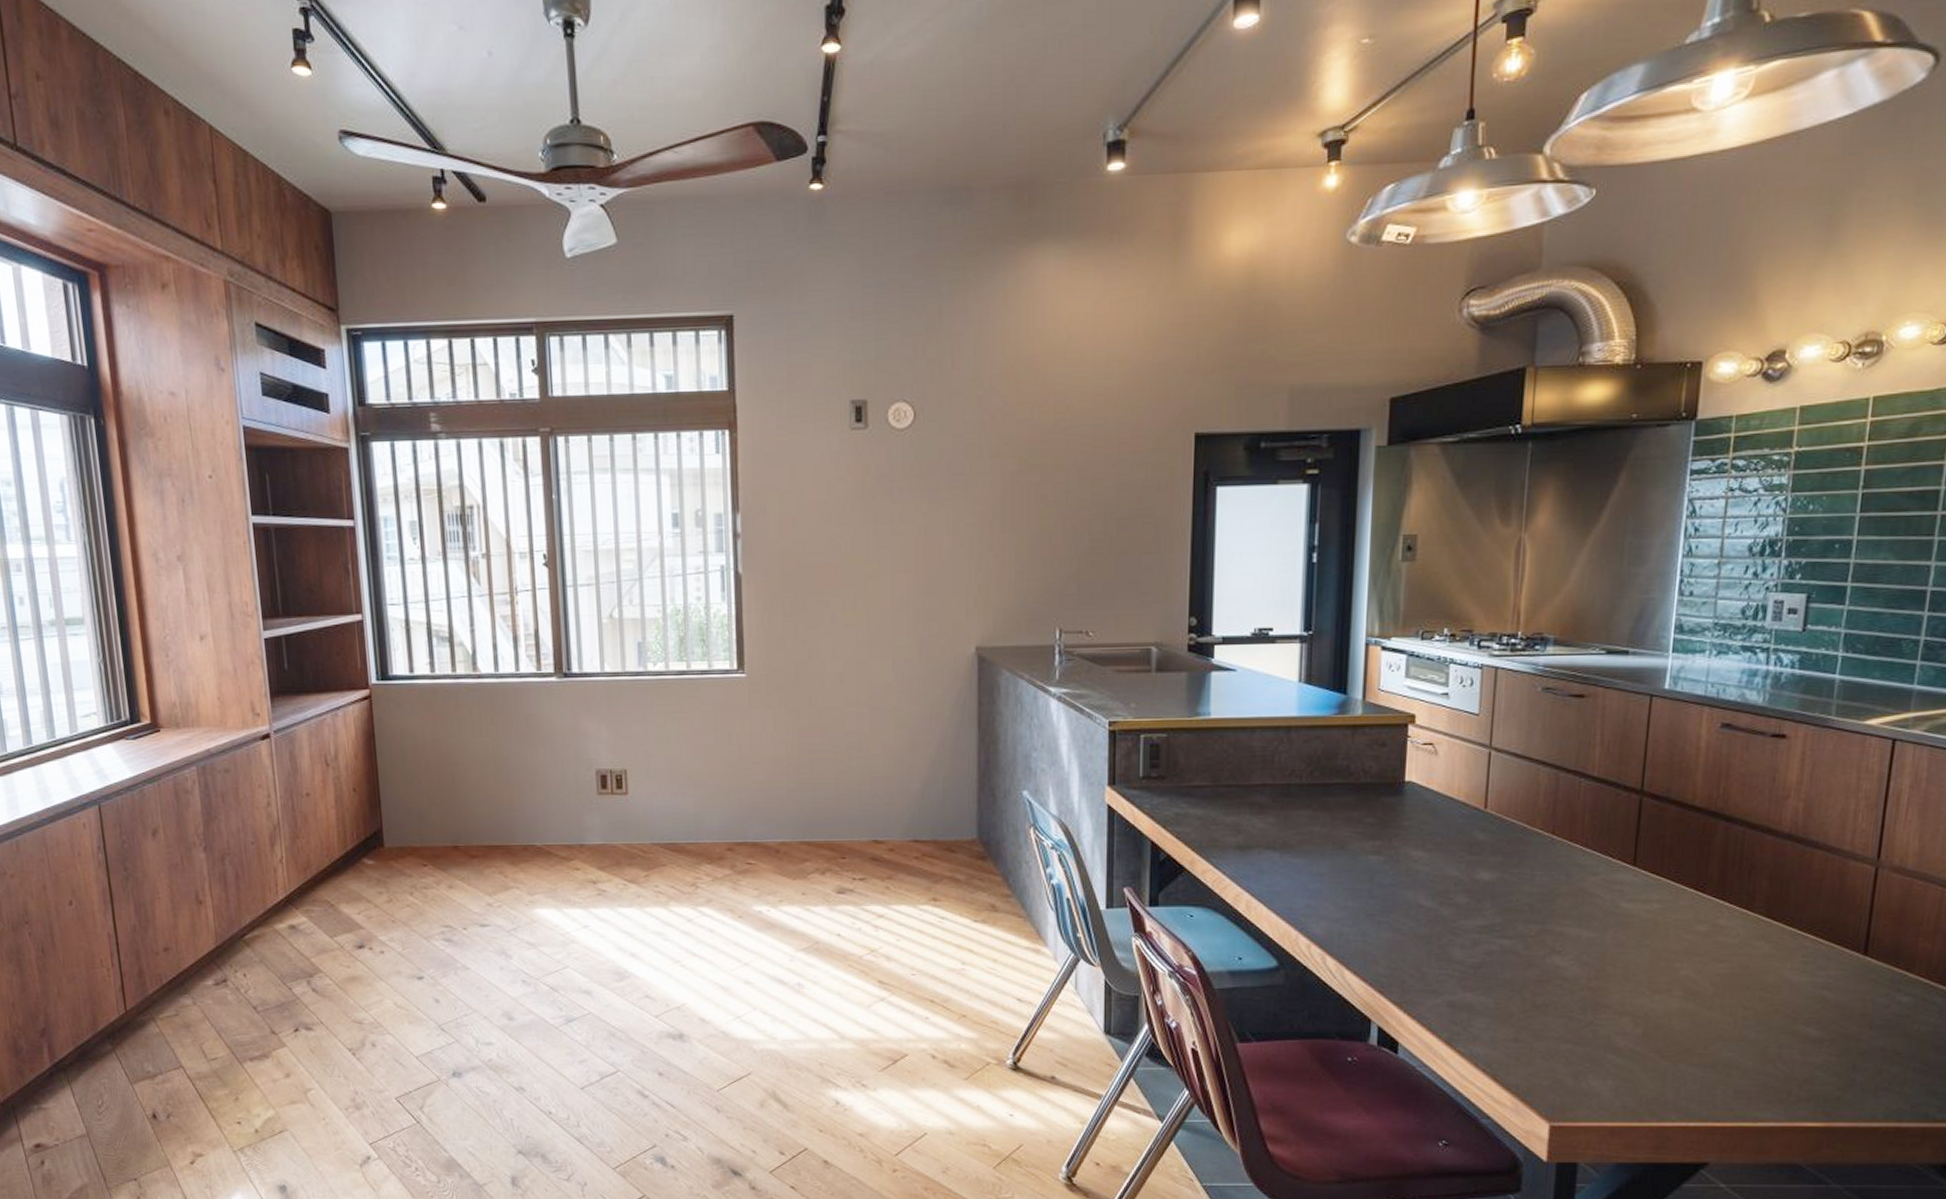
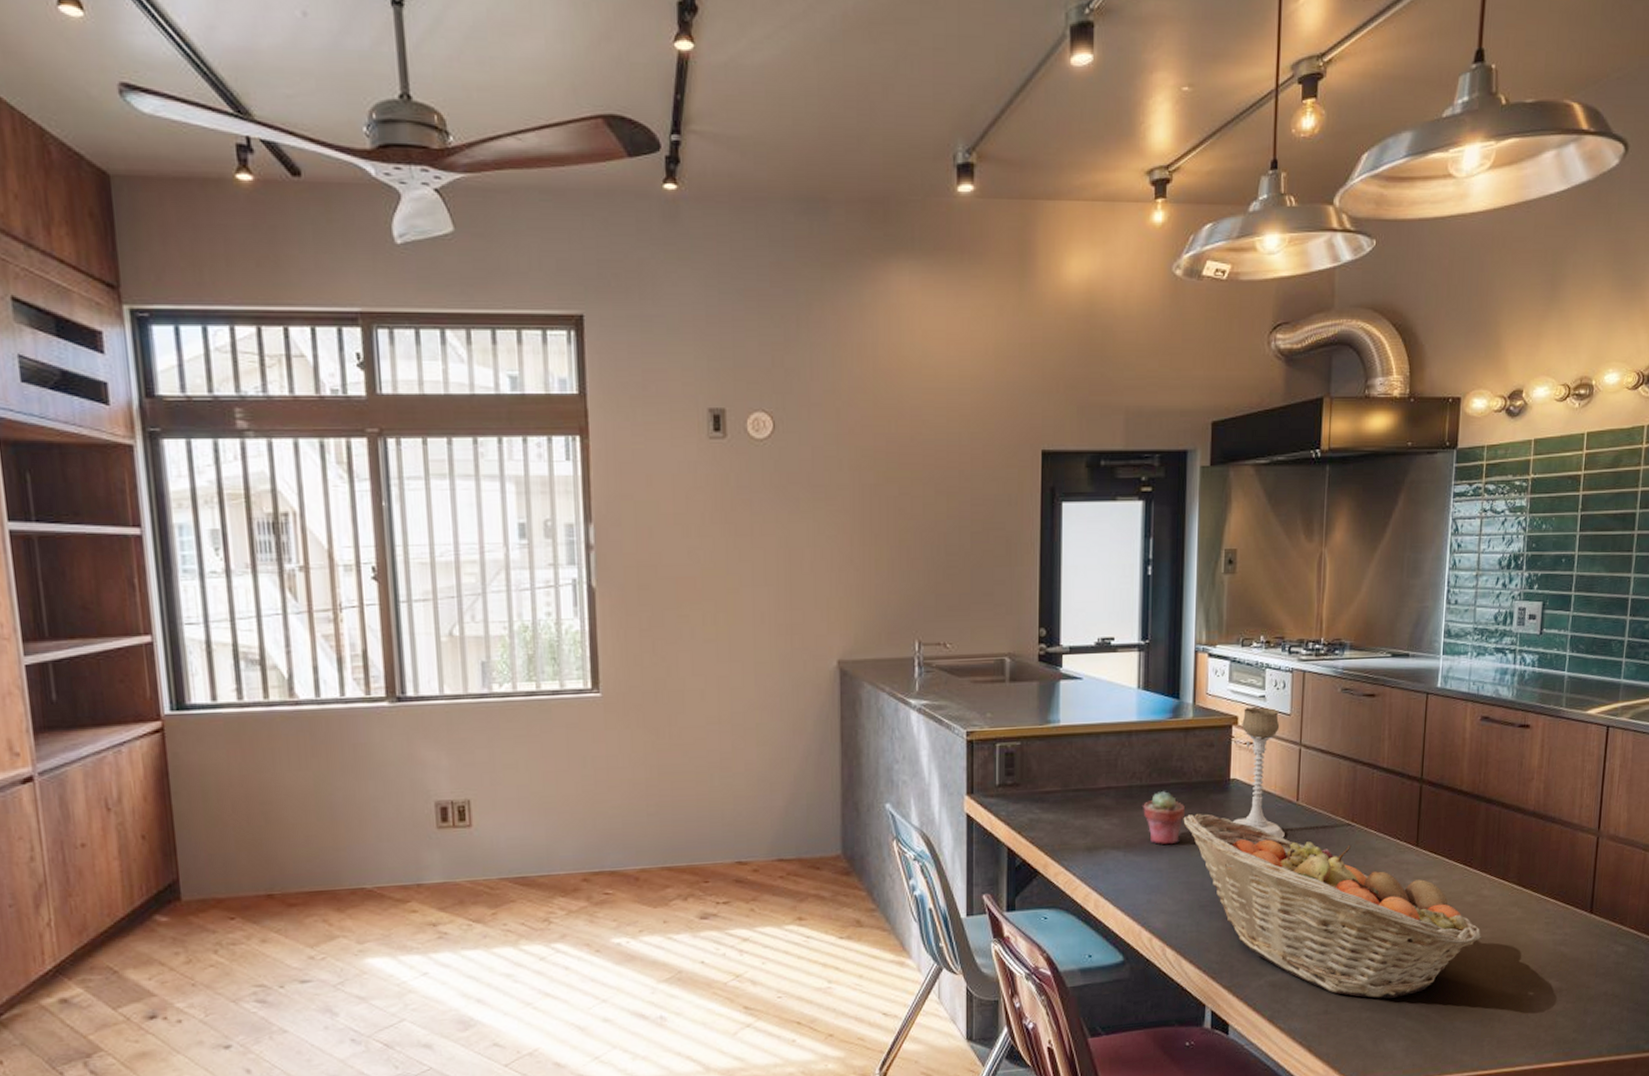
potted succulent: none [1302,791,1351,848] -> present [1143,791,1185,845]
fruit basket: none [1348,817,1719,1031] -> present [1183,813,1483,999]
candle holder: none [1408,704,1469,848] -> present [1233,706,1285,838]

